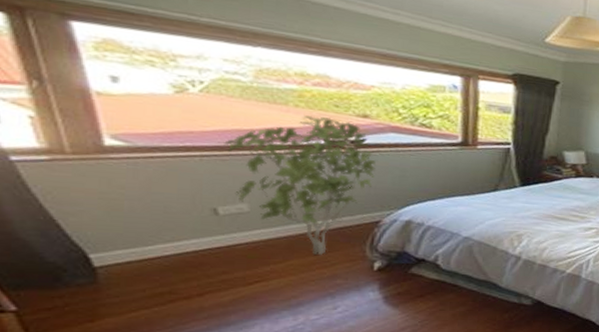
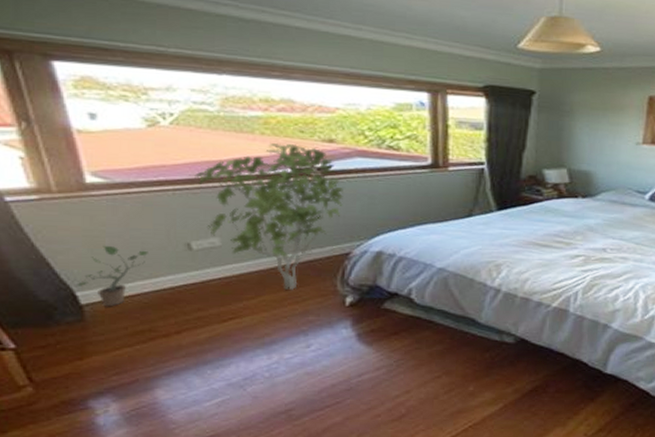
potted plant: none [90,209,171,270] -> present [77,246,148,307]

